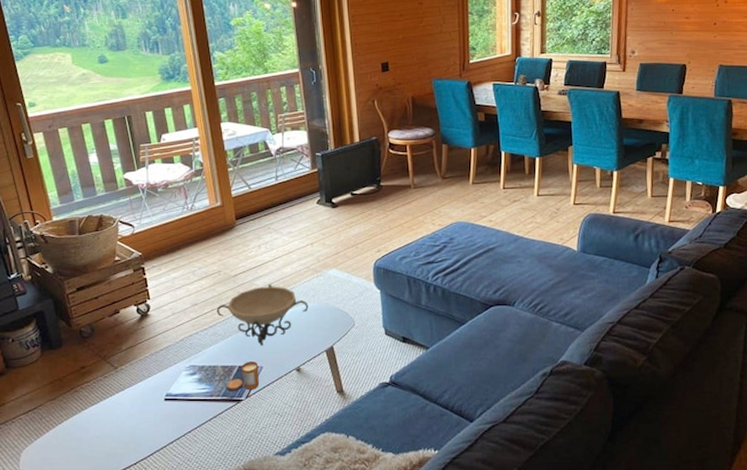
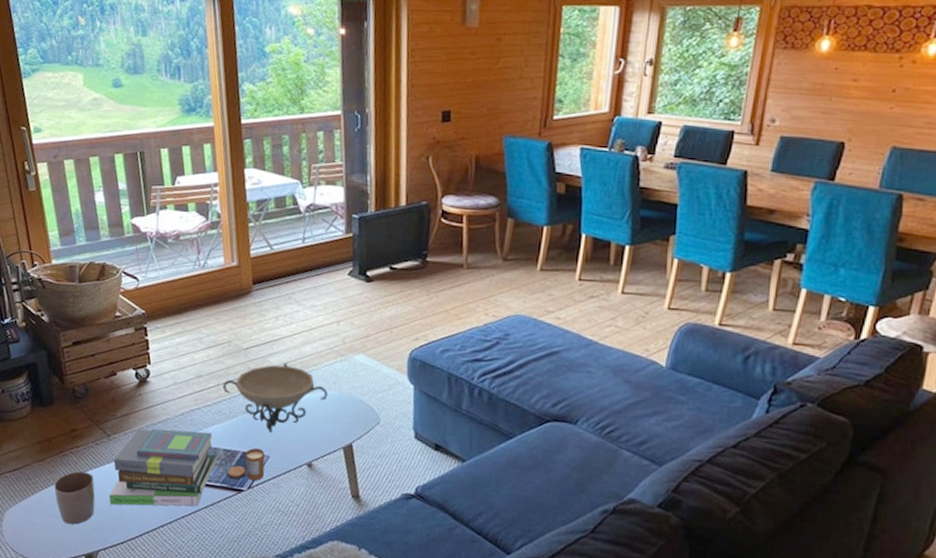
mug: none [67,404,107,453] -> present [54,471,96,524]
books: none [120,353,216,430] -> present [109,429,217,506]

